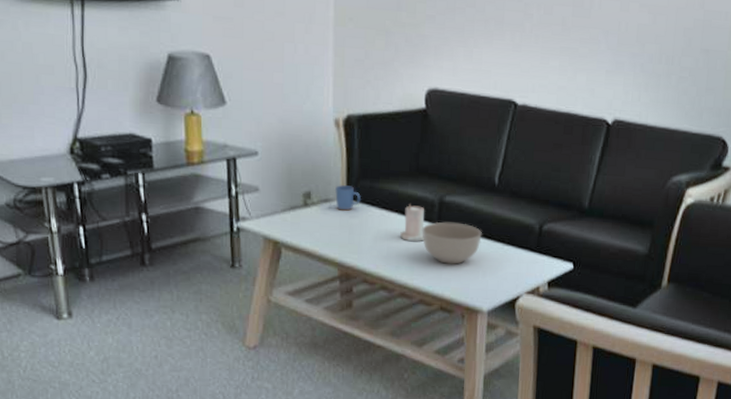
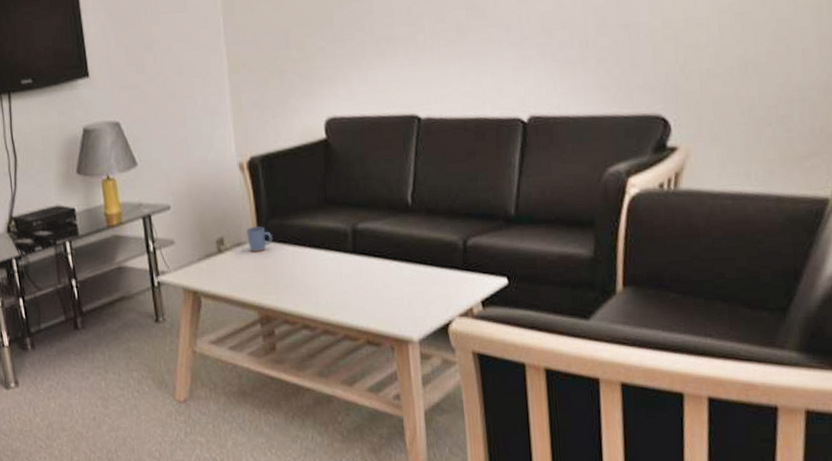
candle: present [400,204,425,242] -> none [316,237,341,276]
bowl: present [422,221,482,265] -> none [338,249,402,295]

